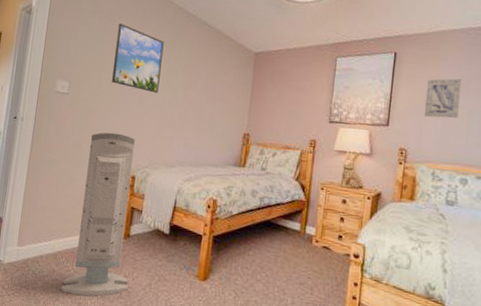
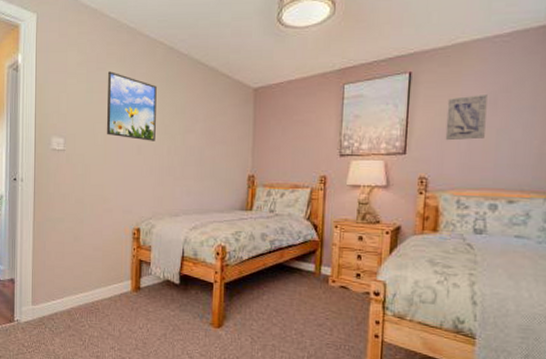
air purifier: present [60,132,135,297] -> none [78,186,144,349]

